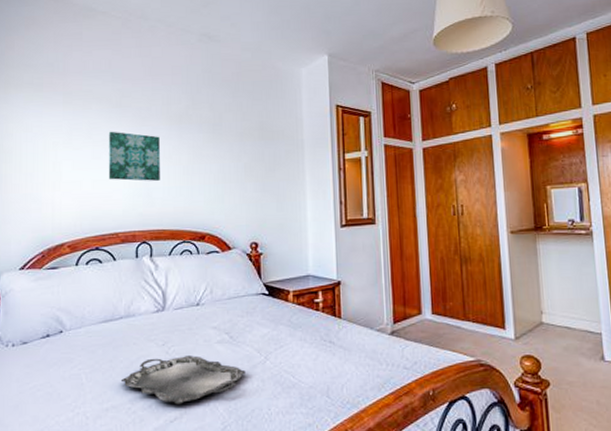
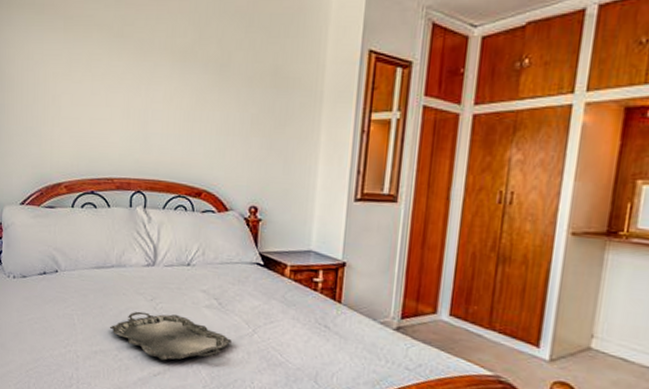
wall art: present [108,131,160,181] -> none [106,64,161,125]

